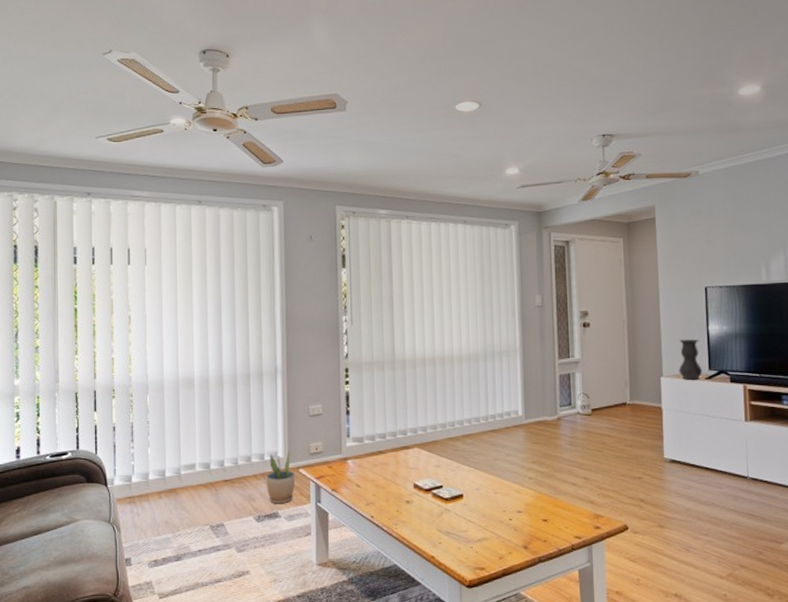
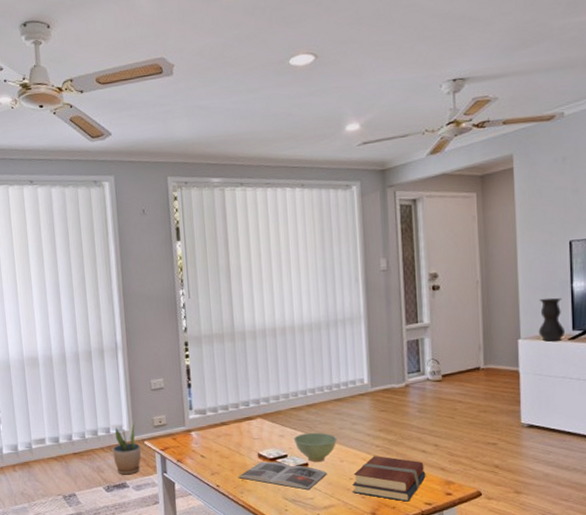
magazine: none [393,492,481,522] -> present [238,461,327,490]
bowl: none [449,464,492,493] -> present [293,433,337,462]
books: none [506,488,576,535] -> present [352,456,426,502]

